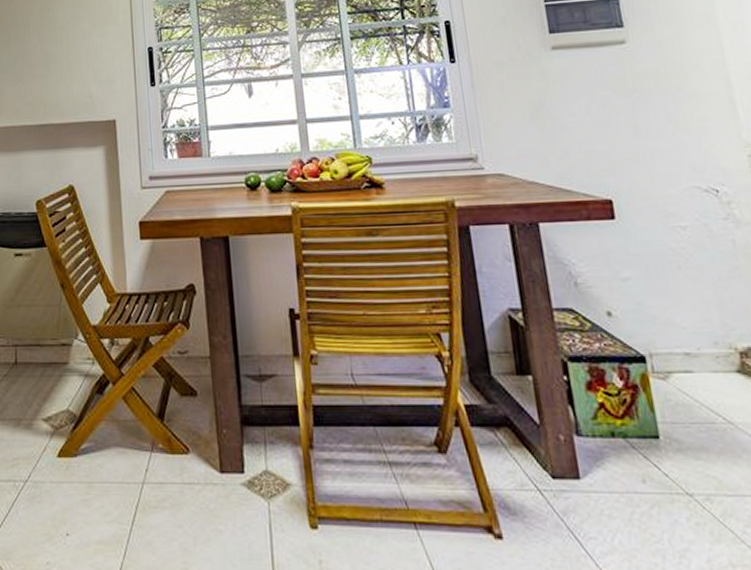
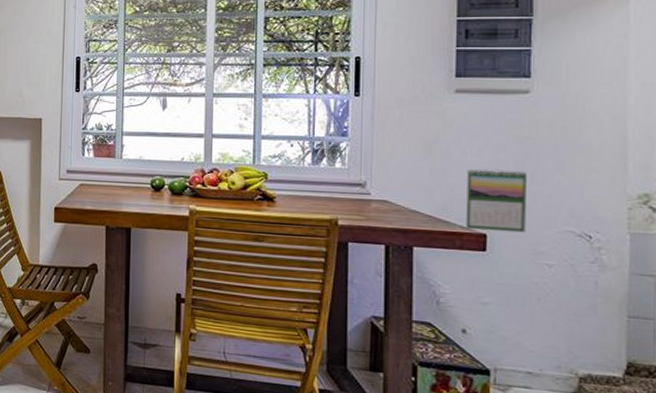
calendar: none [579,126,651,197] -> present [465,168,527,233]

